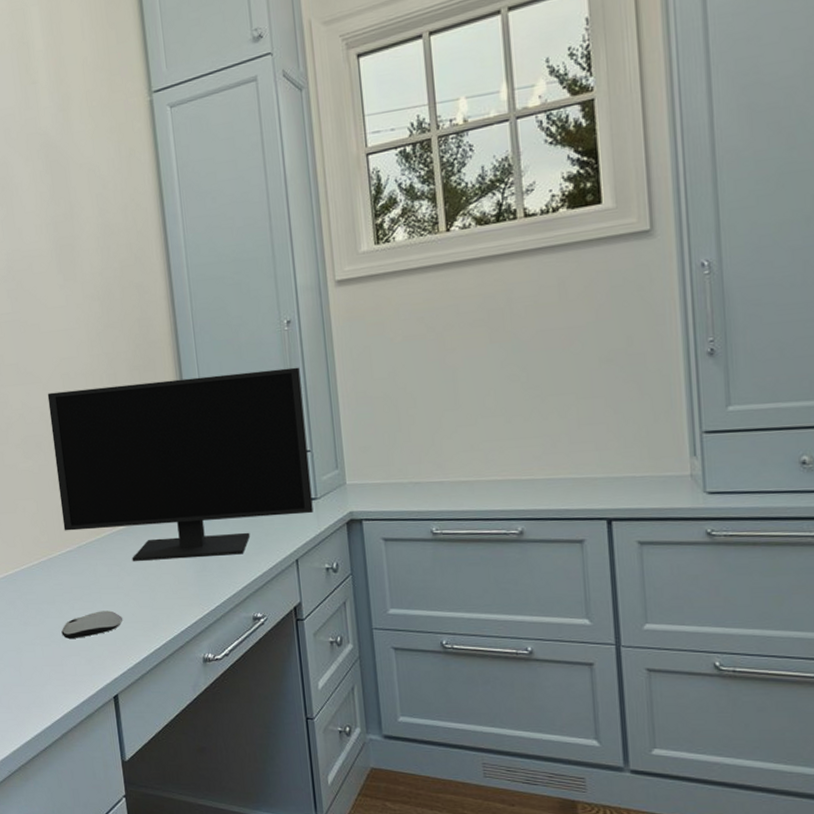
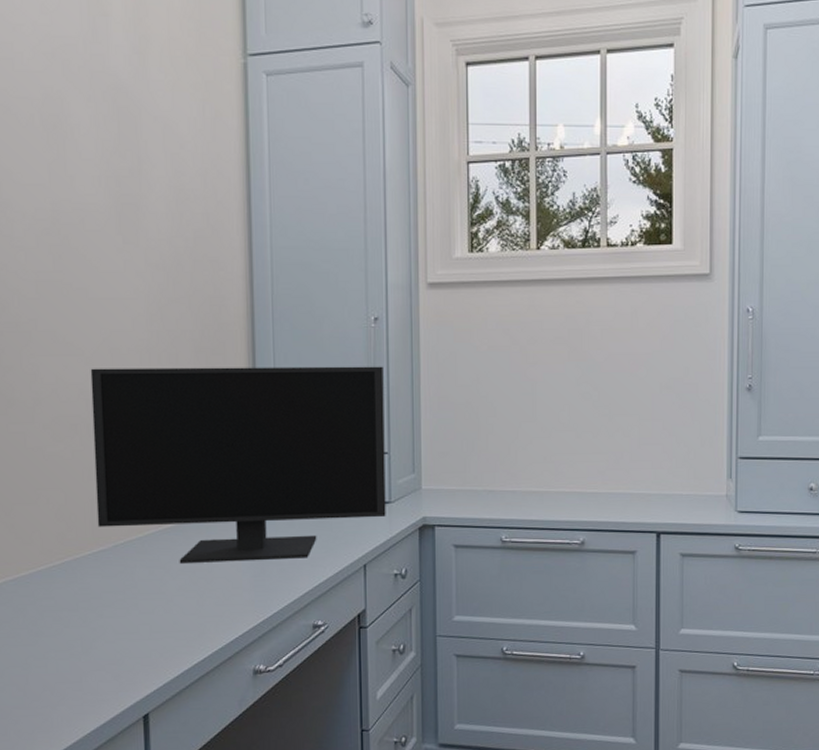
computer mouse: present [61,610,123,639] -> none [83,618,163,651]

